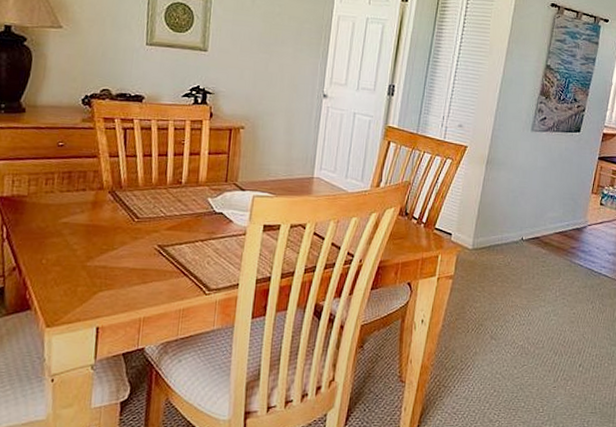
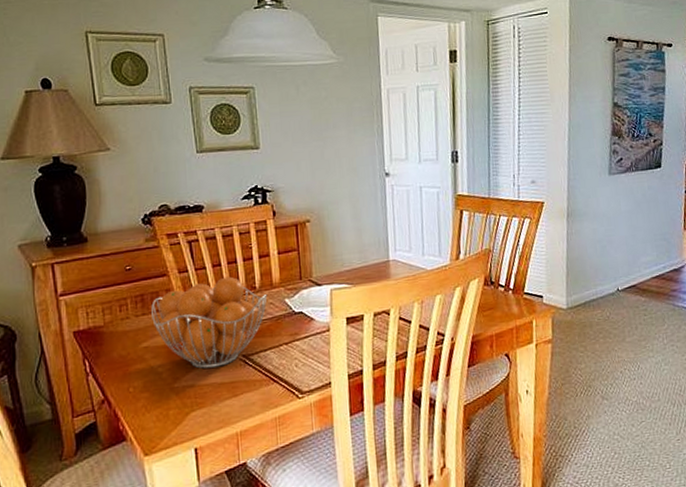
fruit basket: none [76,168,192,253] -> present [151,276,267,369]

